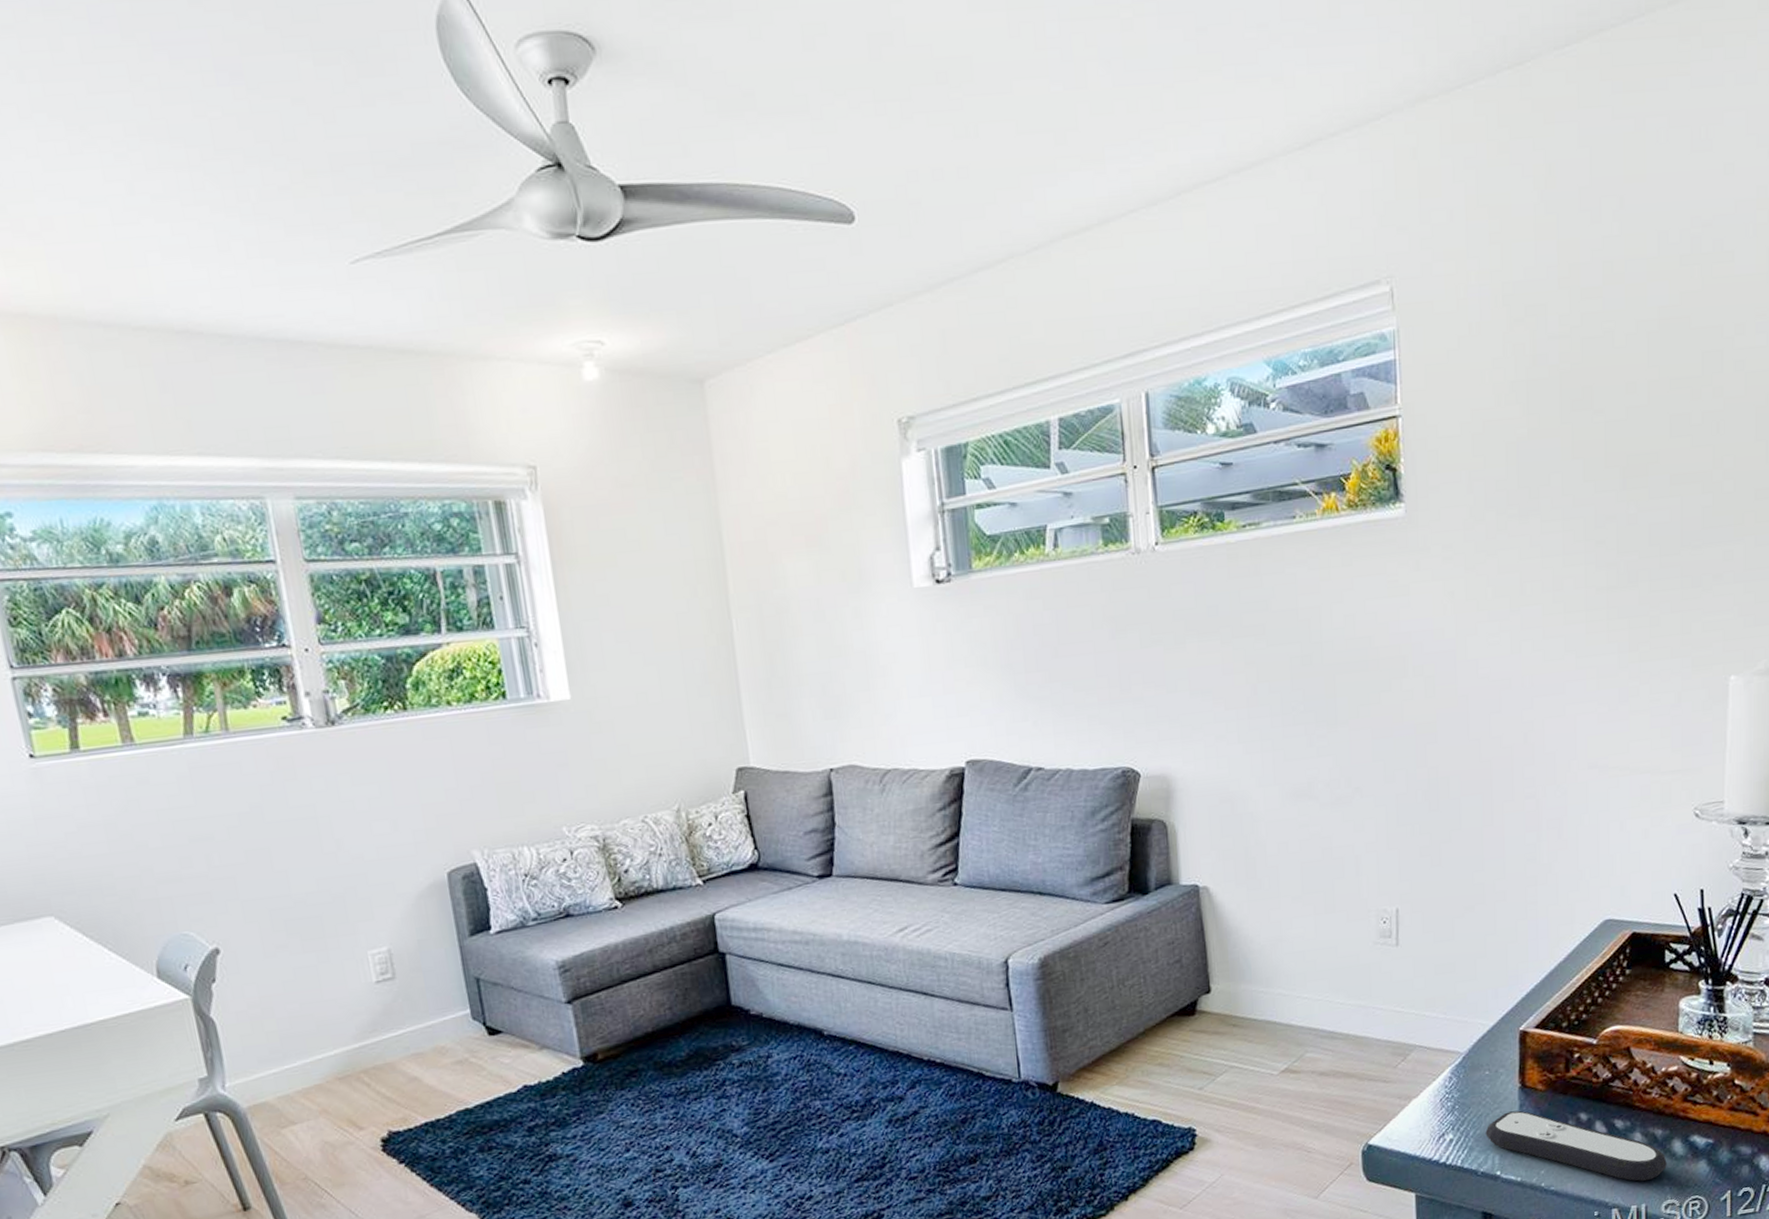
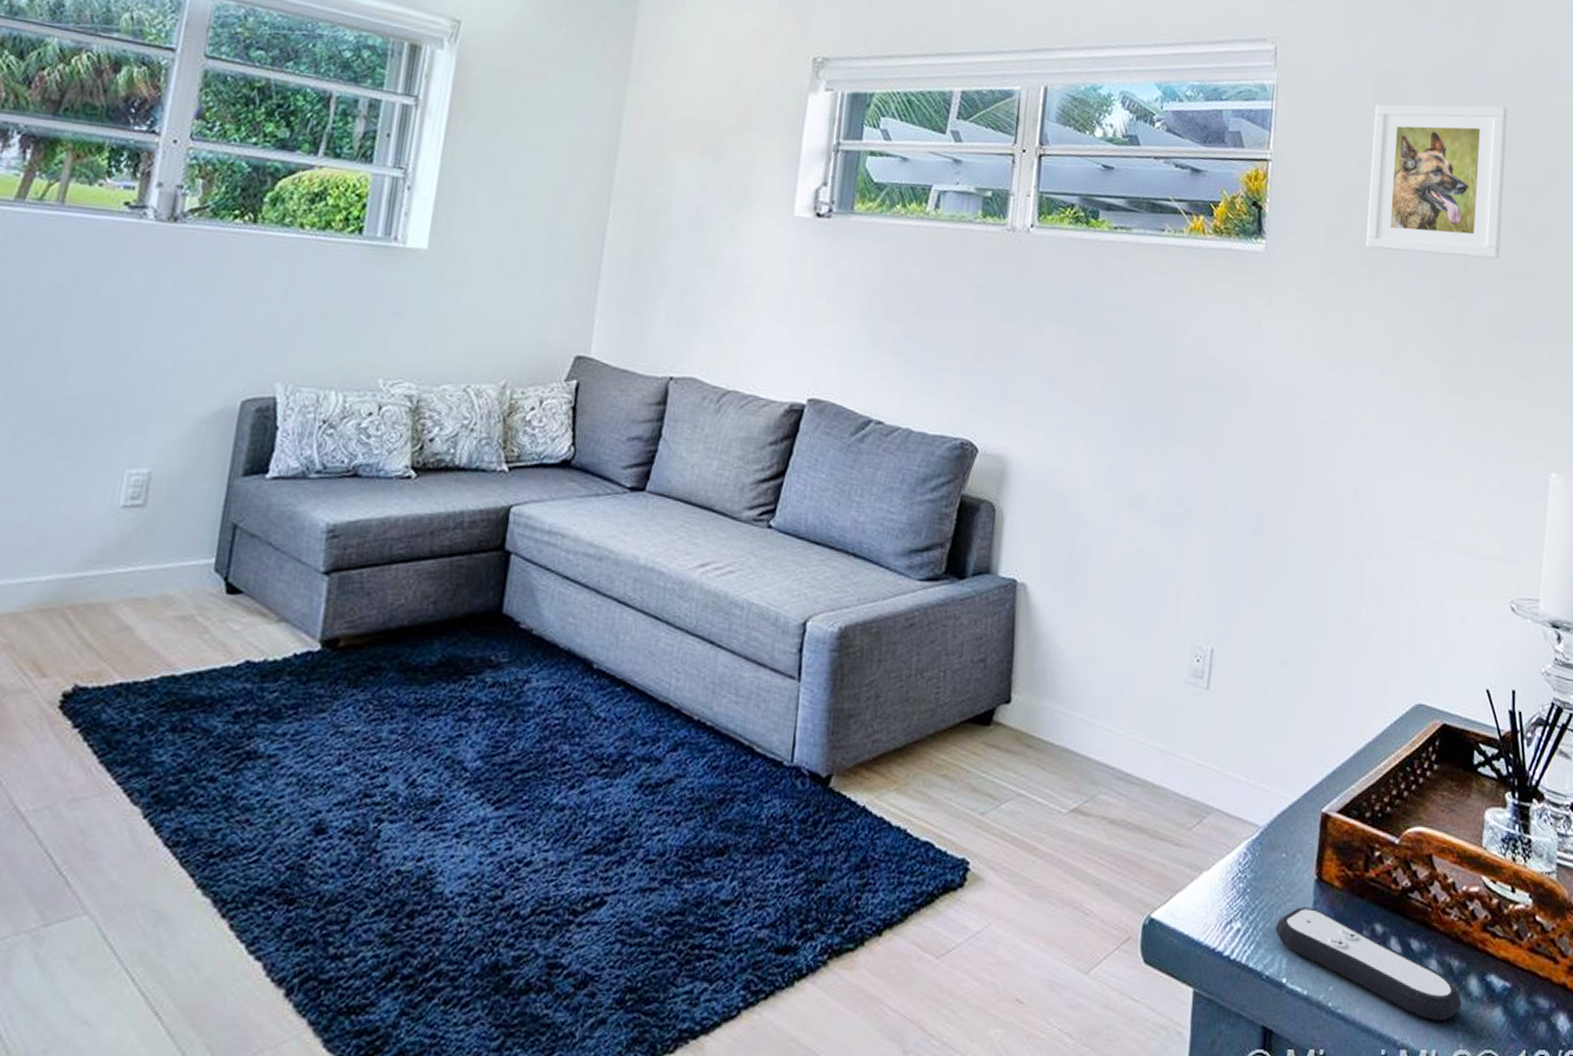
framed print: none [1510,293,1662,487] -> present [1366,104,1507,260]

